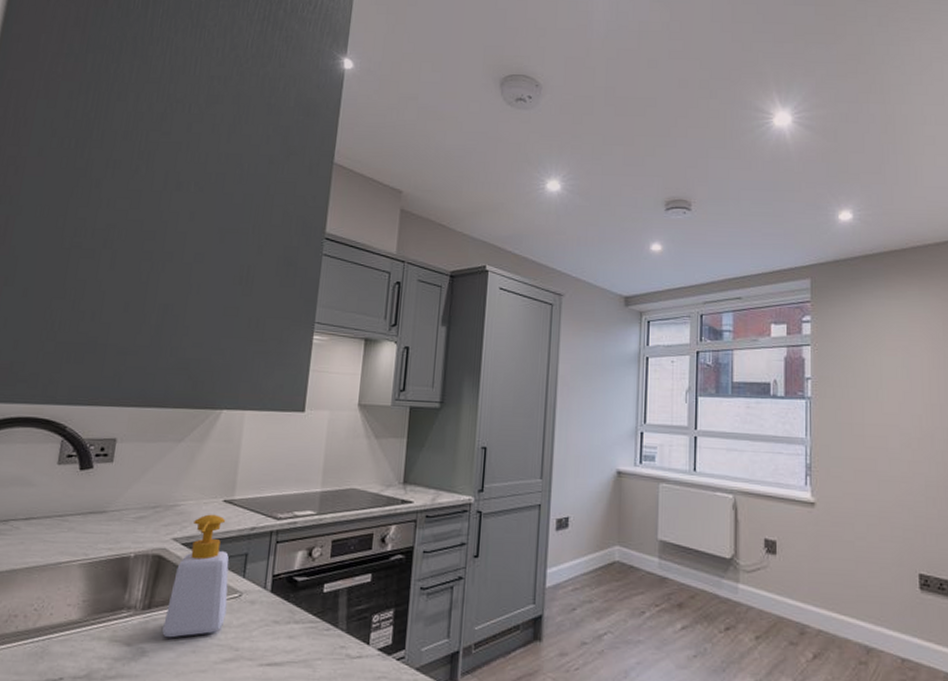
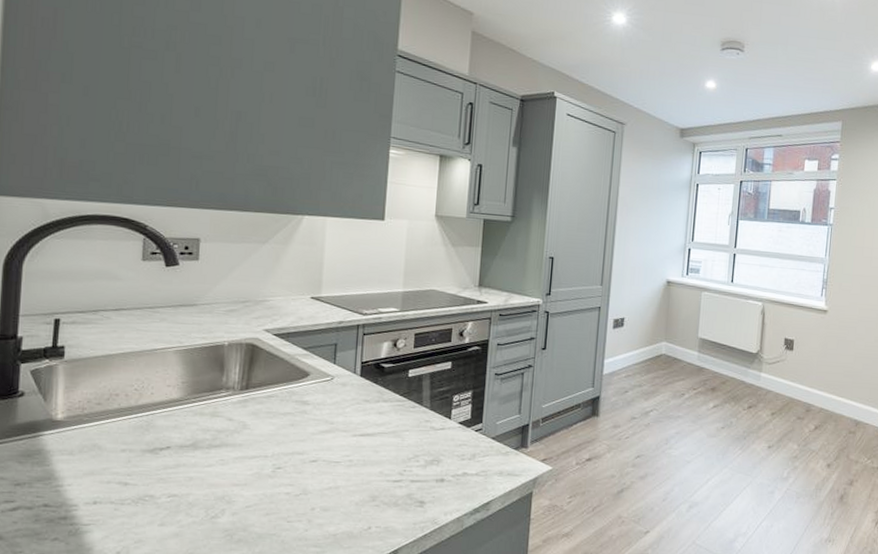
soap bottle: present [162,514,229,638] -> none [261,309,321,414]

